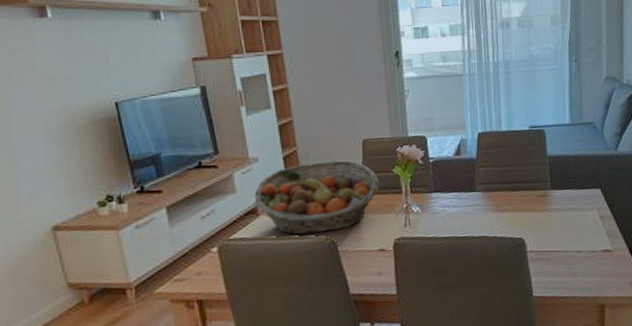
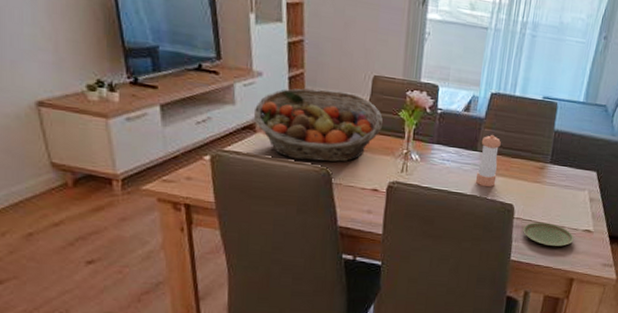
pepper shaker: none [478,173,501,226] -> present [475,135,501,187]
plate: none [539,250,594,275] -> present [523,222,574,247]

